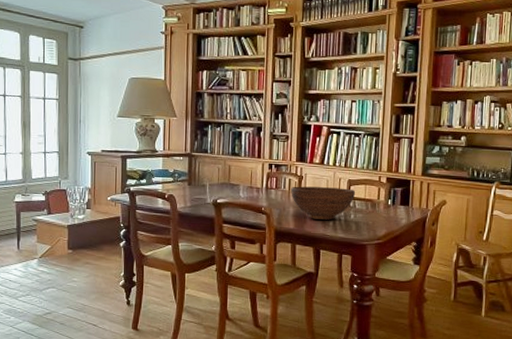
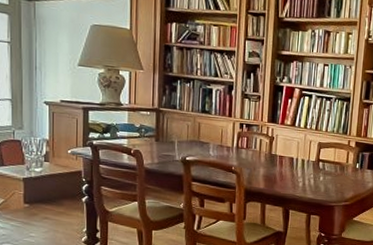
fruit bowl: present [291,186,356,220] -> none [262,146,326,181]

